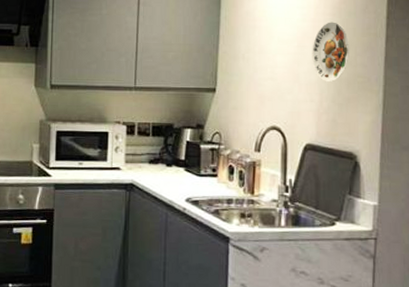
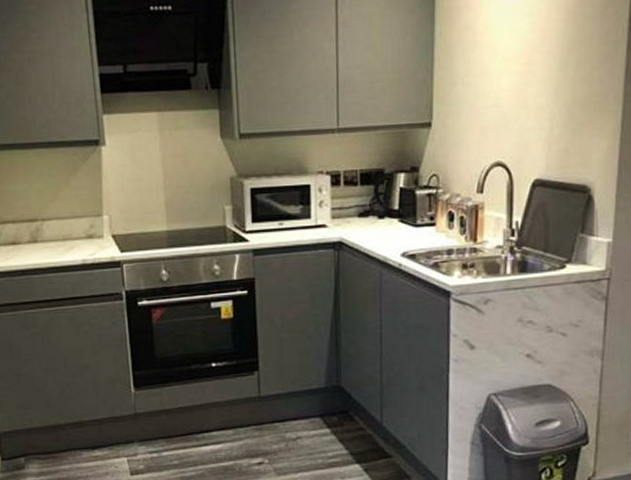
decorative plate: present [312,22,349,83] -> none [542,29,585,105]

